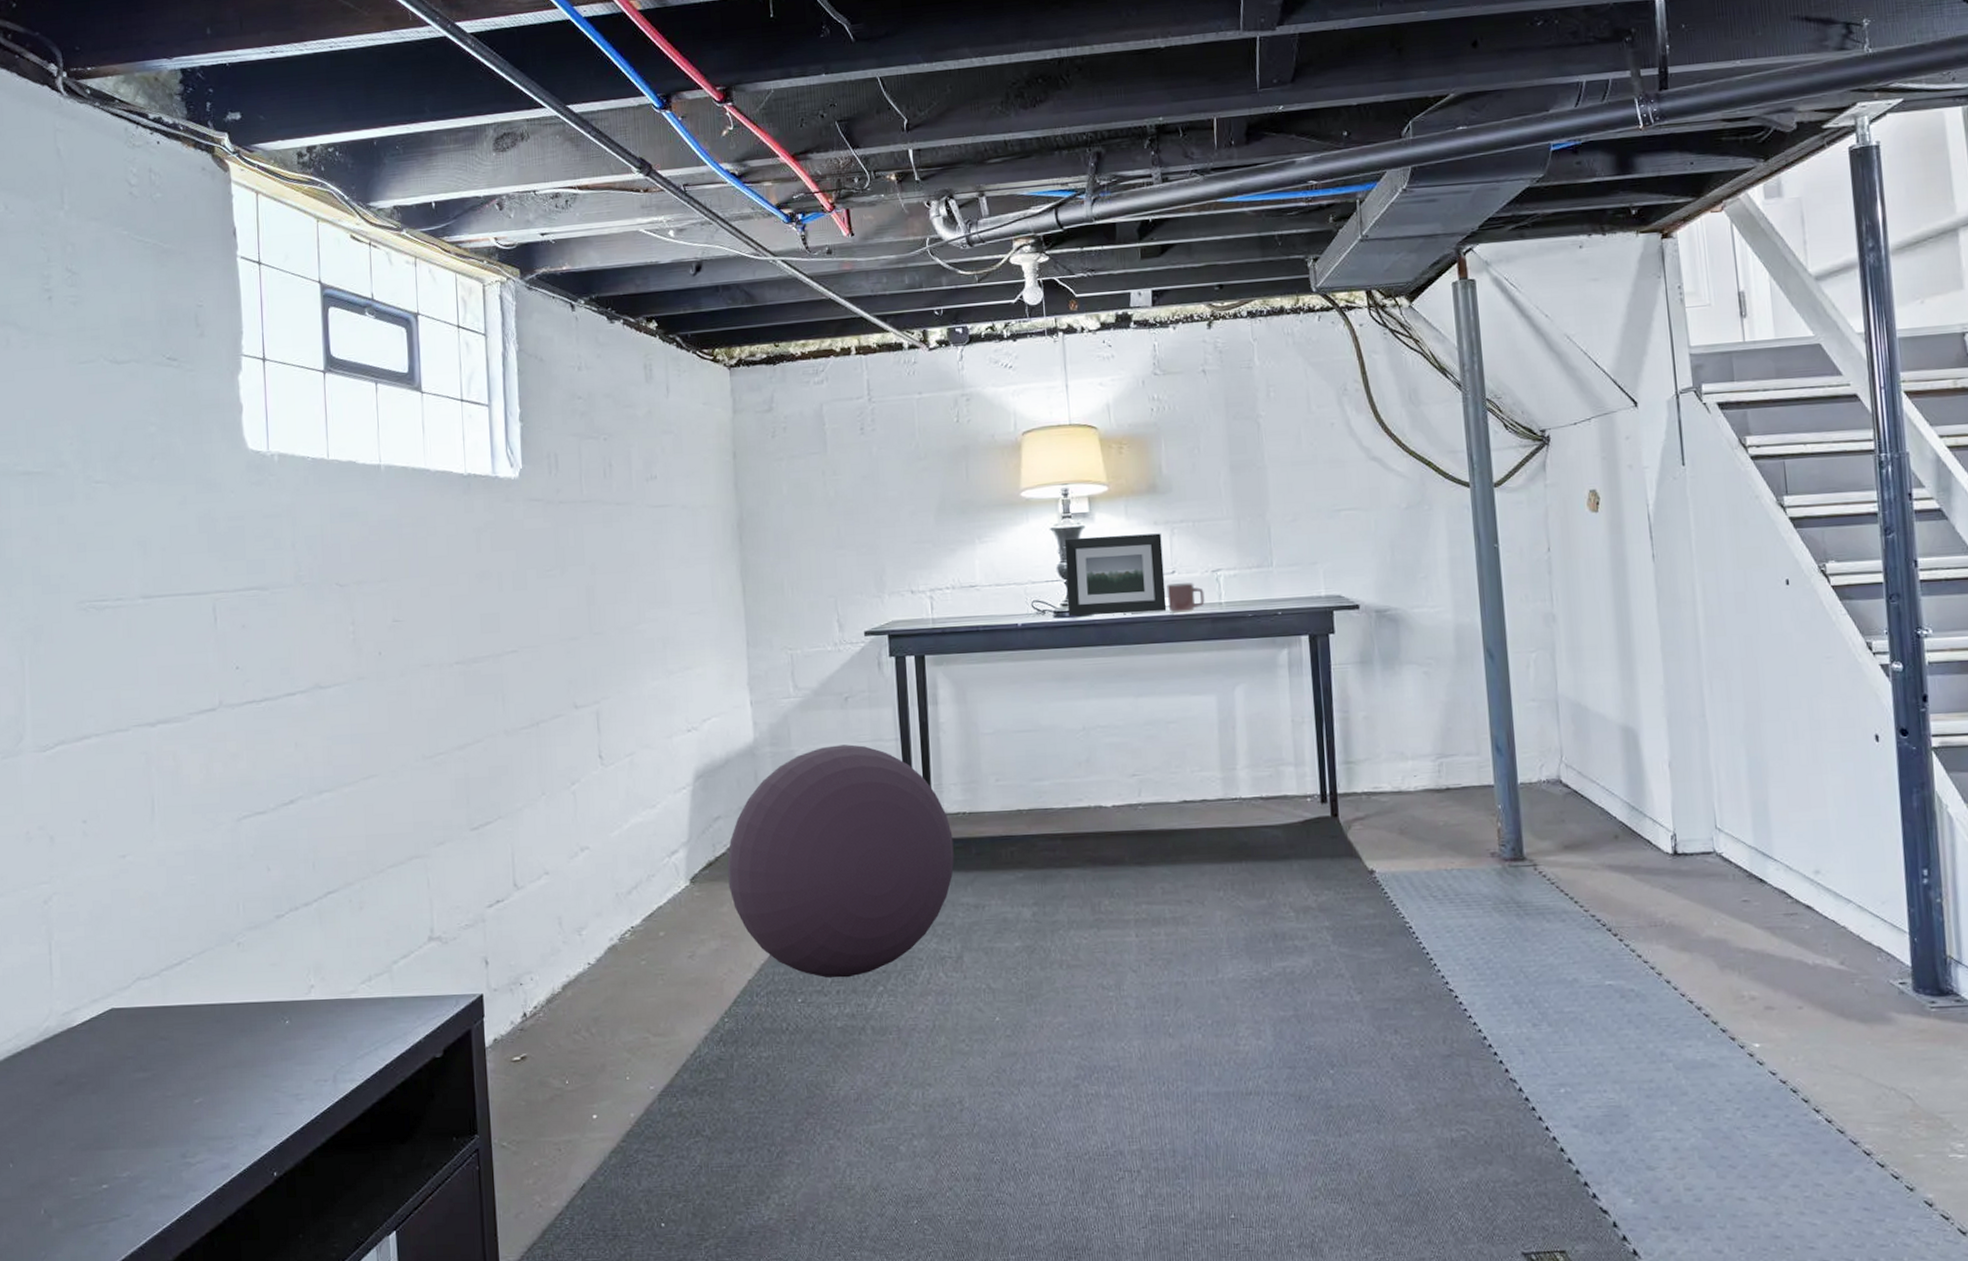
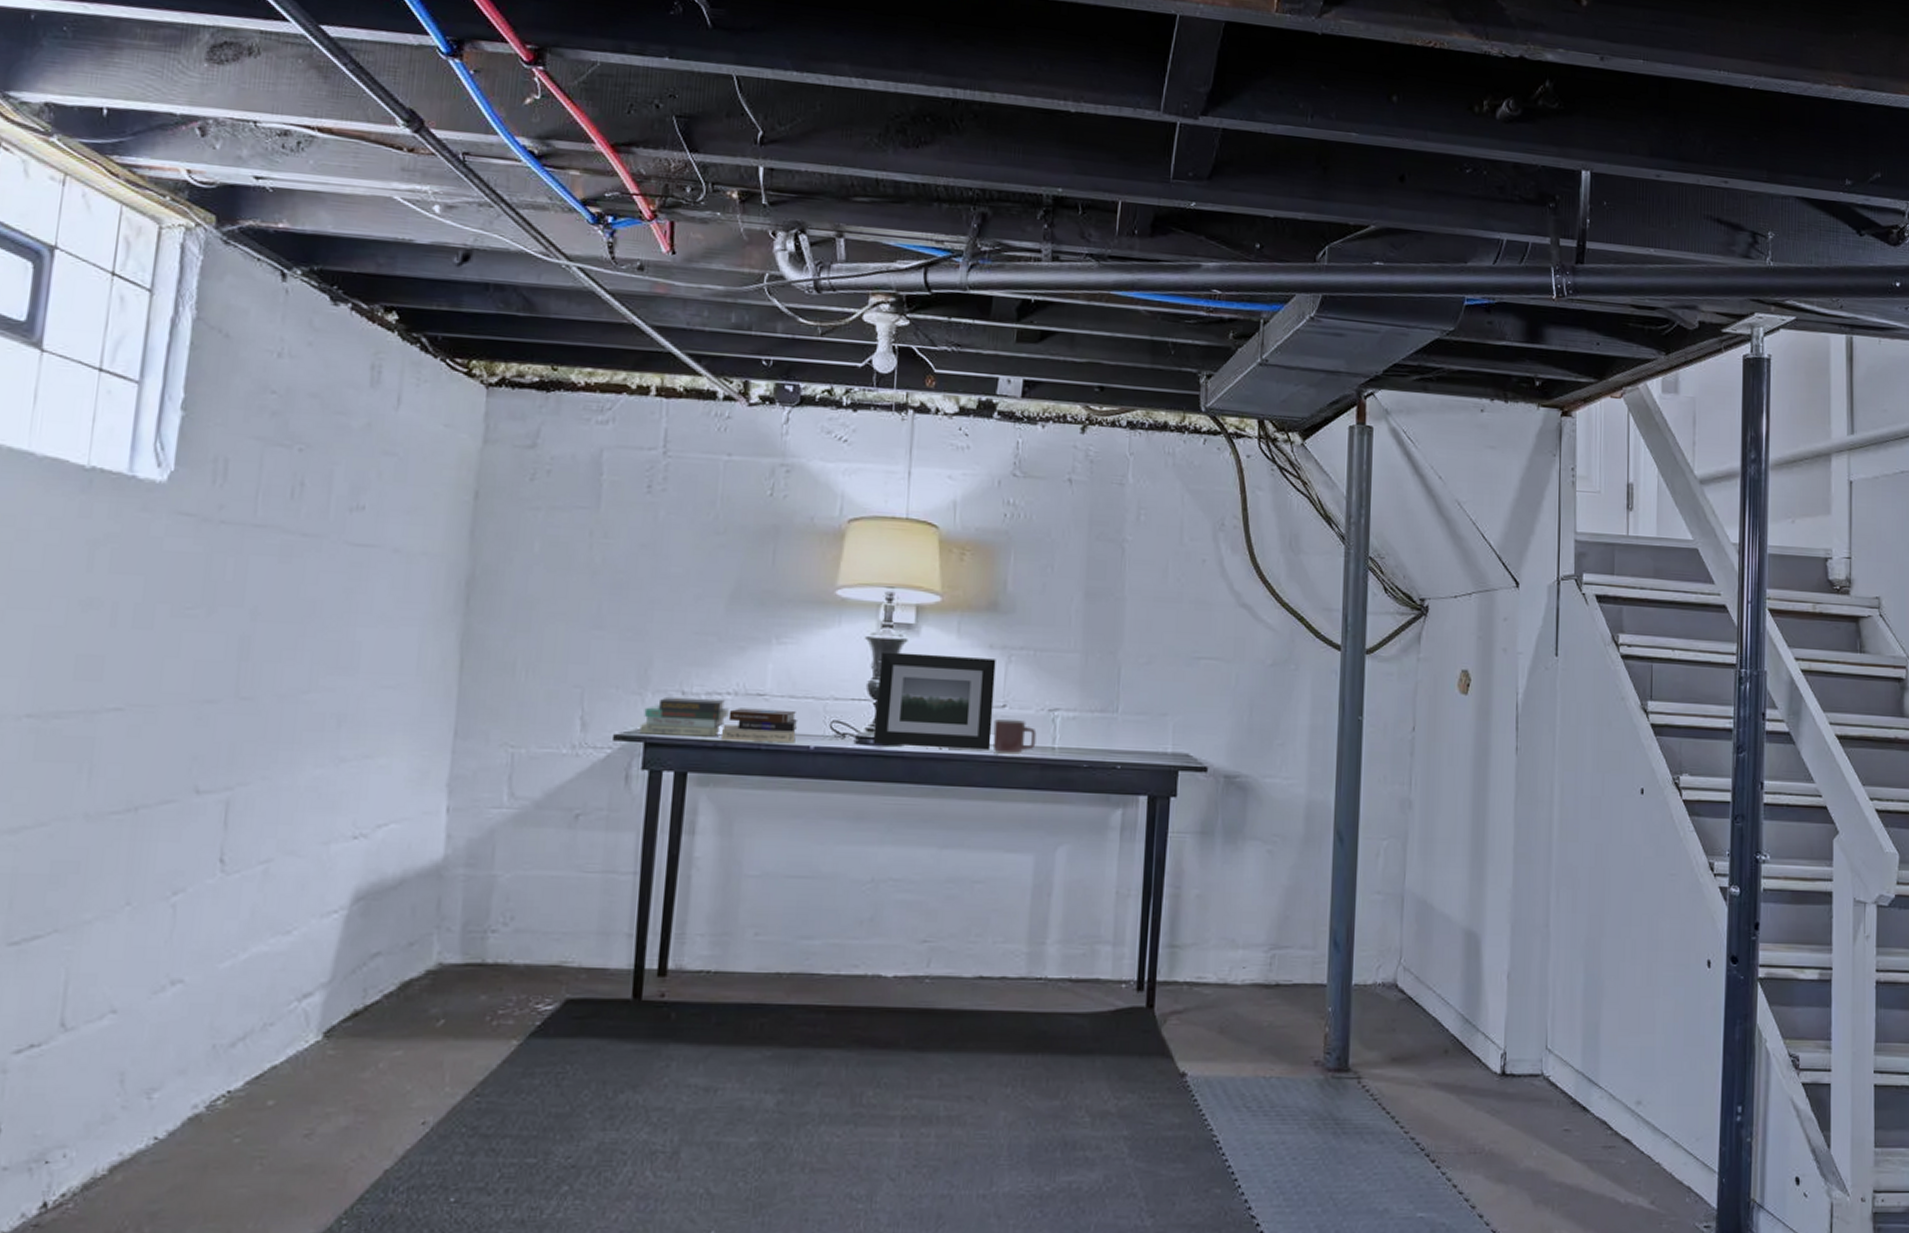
exercise ball: present [727,744,954,978] -> none [377,873,690,1173]
books: none [883,593,950,629] -> present [639,696,729,737]
books: none [947,596,1006,627] -> present [722,708,799,744]

